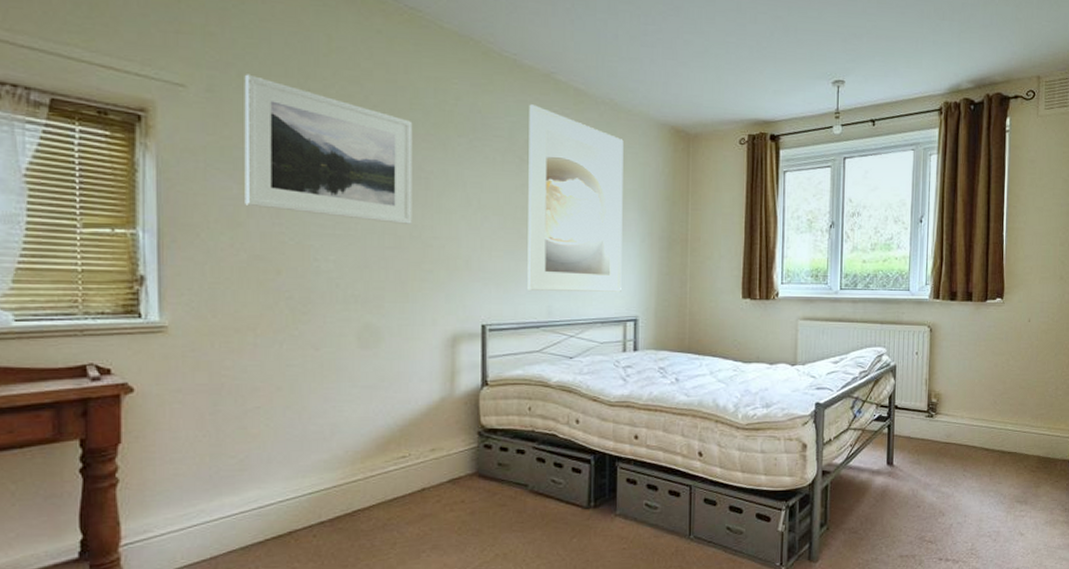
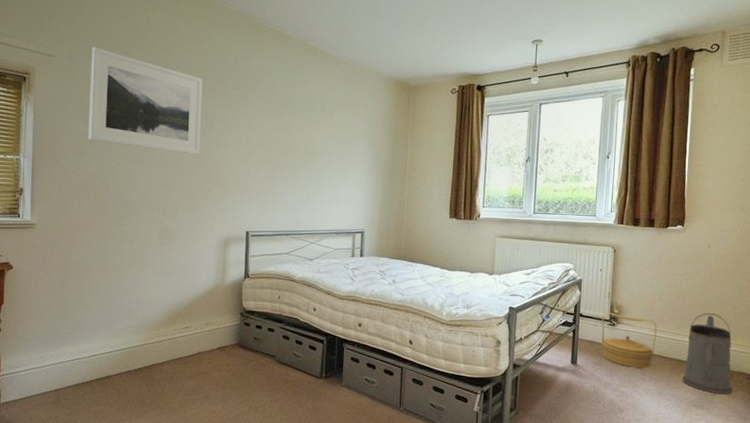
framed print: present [527,104,624,292] -> none [281,64,358,210]
basket: none [919,402,978,463] -> present [601,312,657,368]
watering can: none [1005,395,1056,486] -> present [682,312,732,395]

